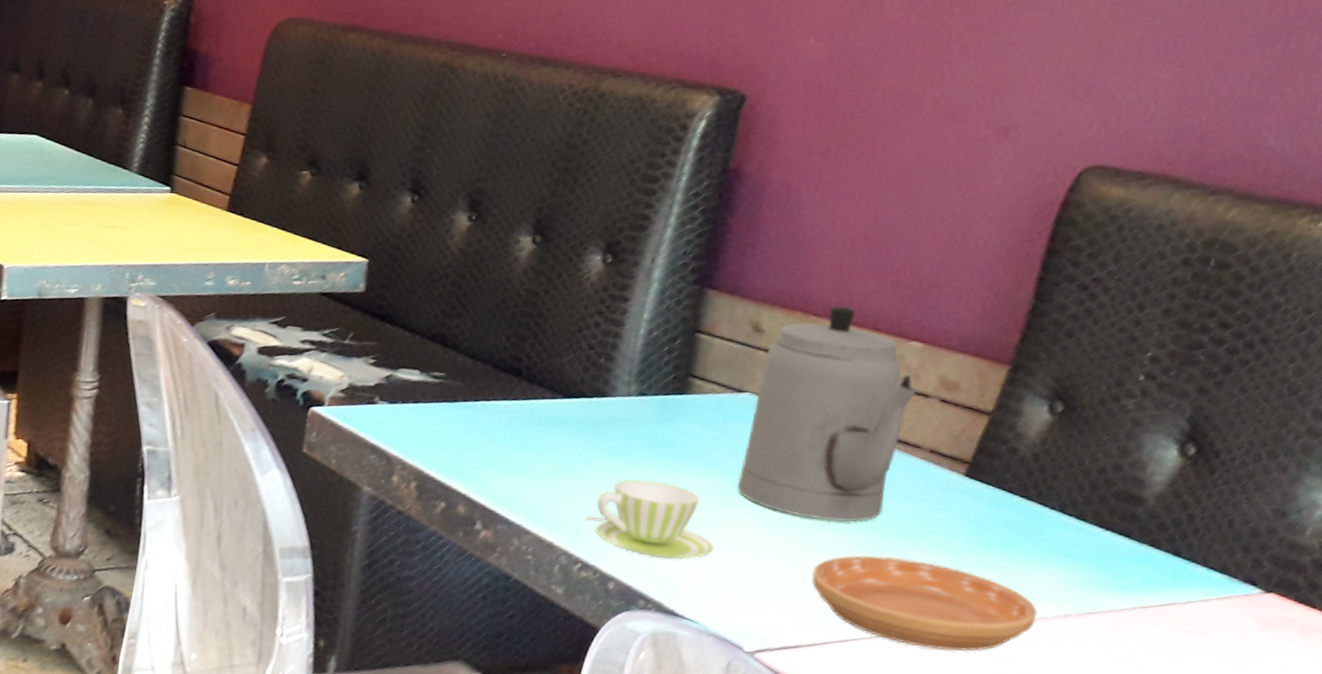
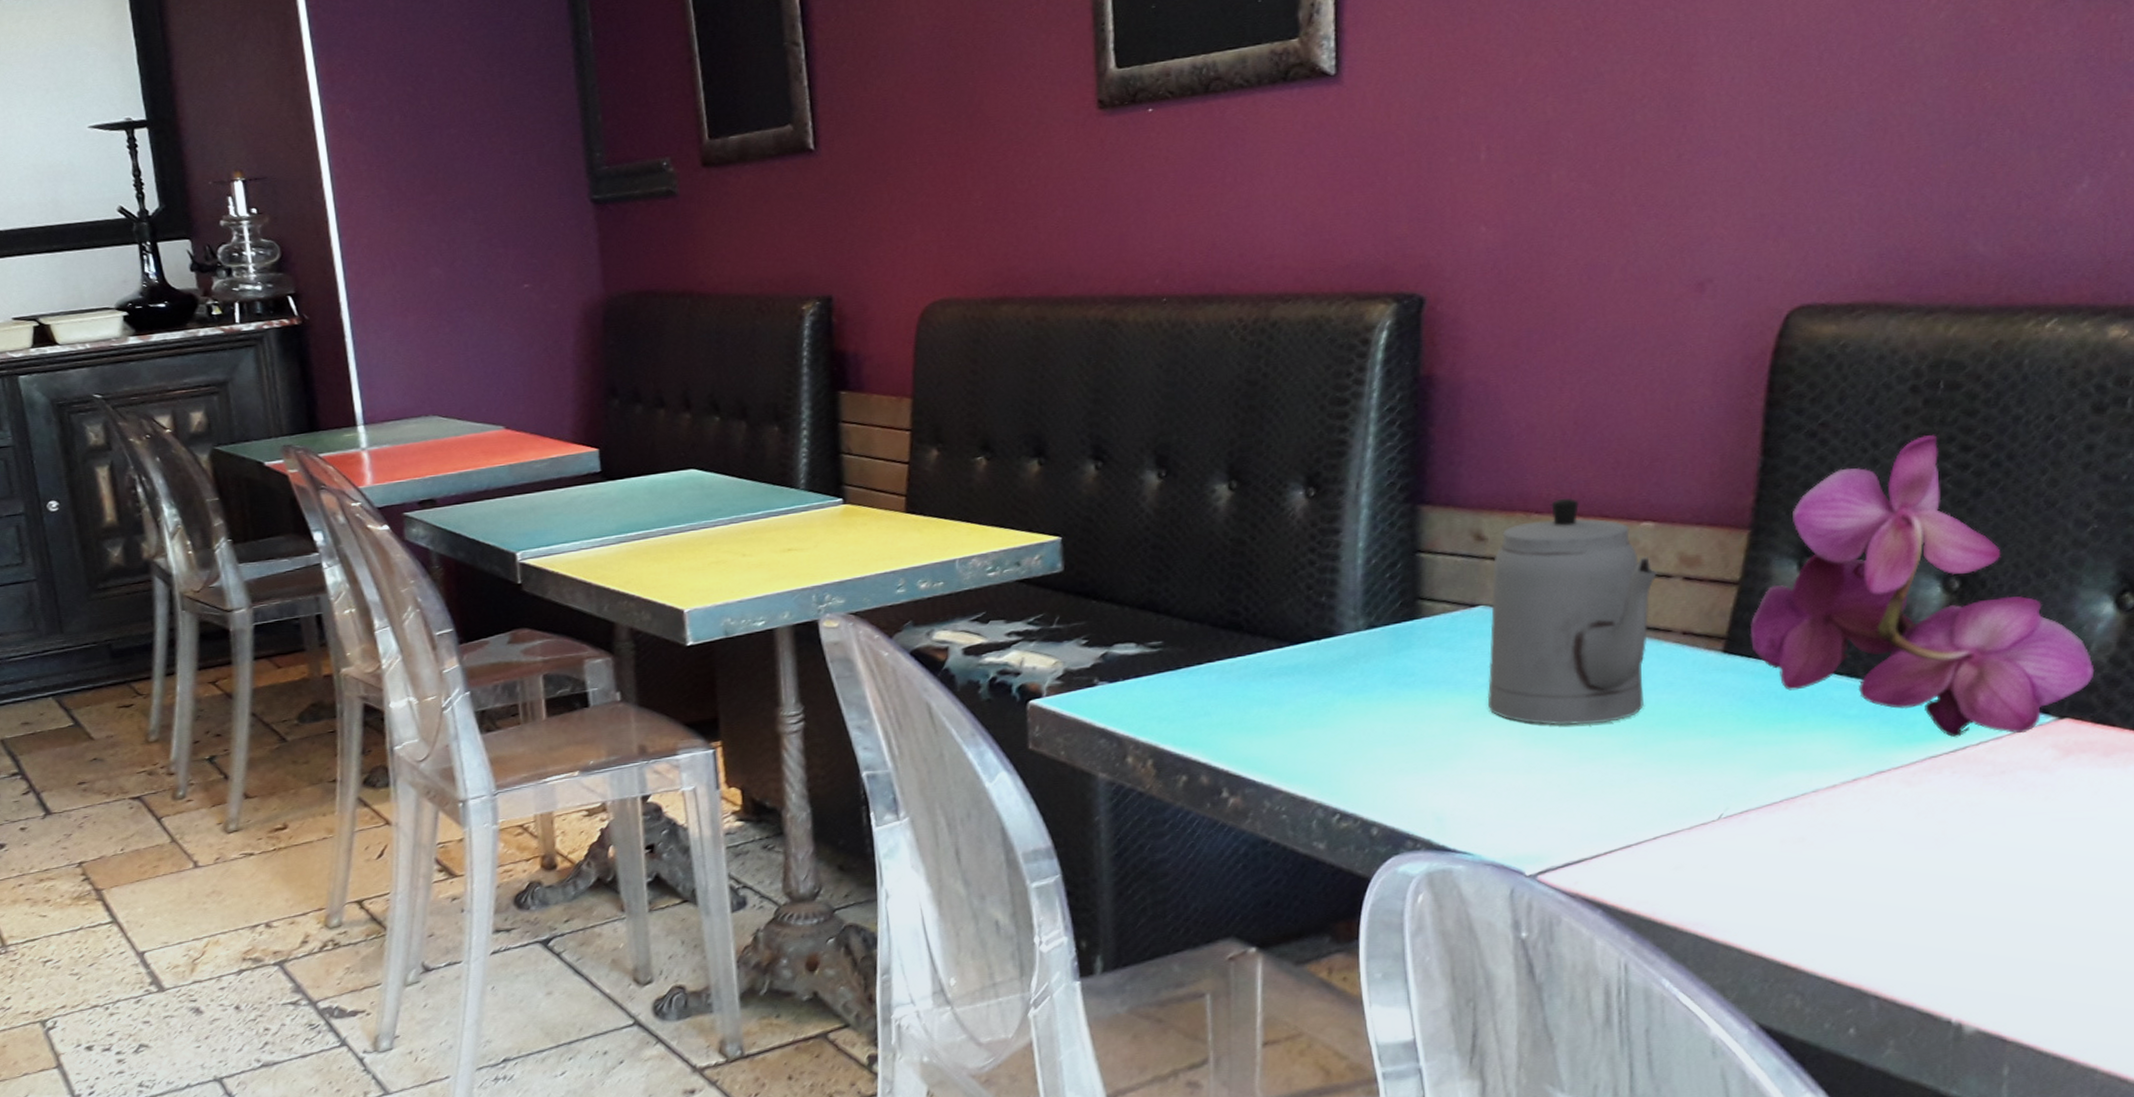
cup: present [584,479,714,559] -> none [1333,714,1475,794]
saucer: present [811,555,1038,652] -> none [1581,749,1825,839]
flower: none [992,307,1307,600] -> present [1750,435,2095,738]

